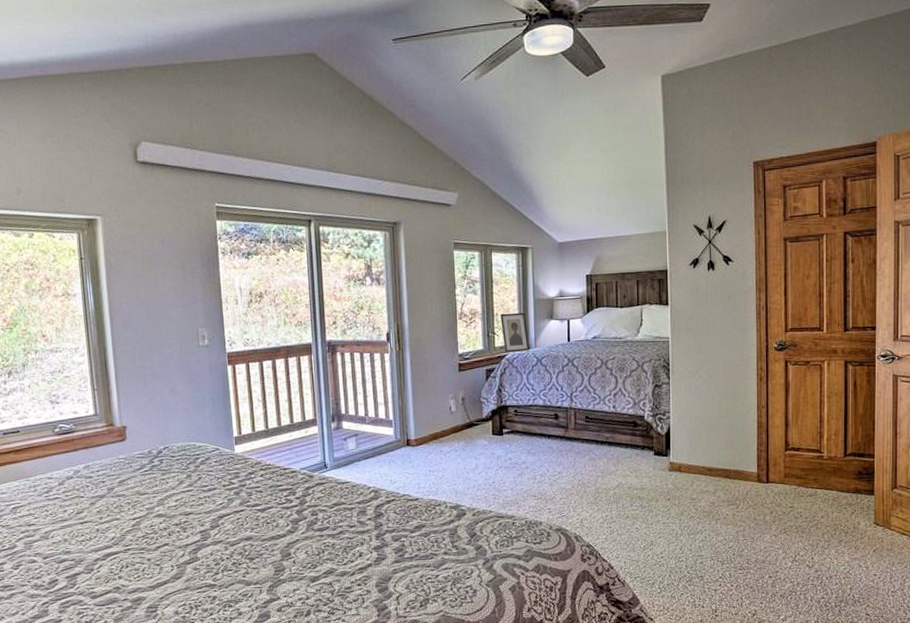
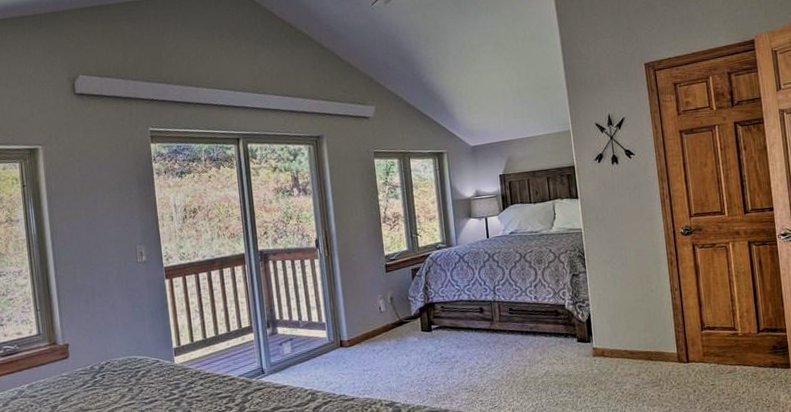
picture frame: present [500,312,530,353] -> none [422,213,452,253]

